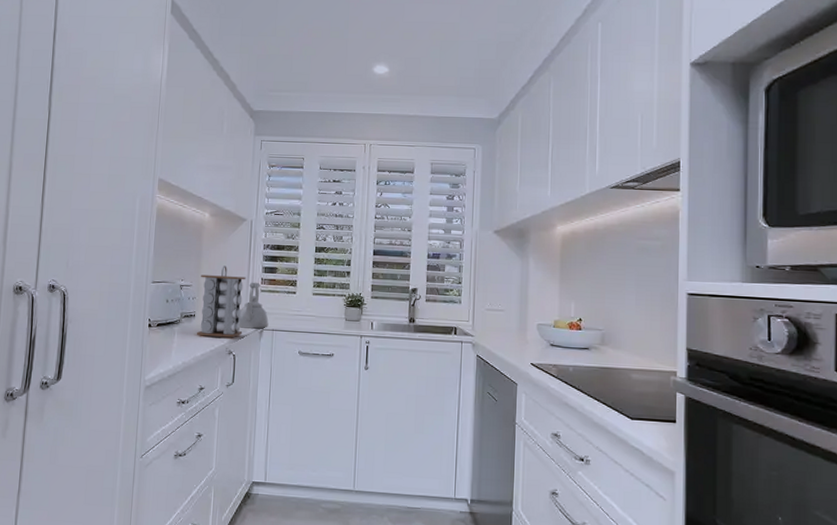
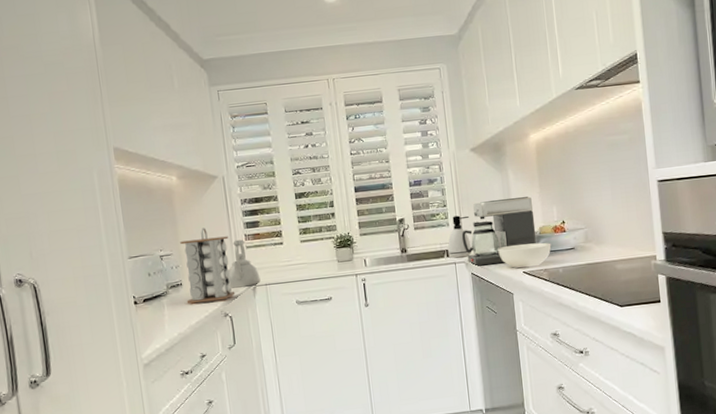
soap dispenser: none [456,294,484,339] -> present [447,215,472,259]
coffee maker: none [472,284,551,350] -> present [461,196,537,266]
bowl: none [507,334,564,360] -> present [497,242,551,269]

